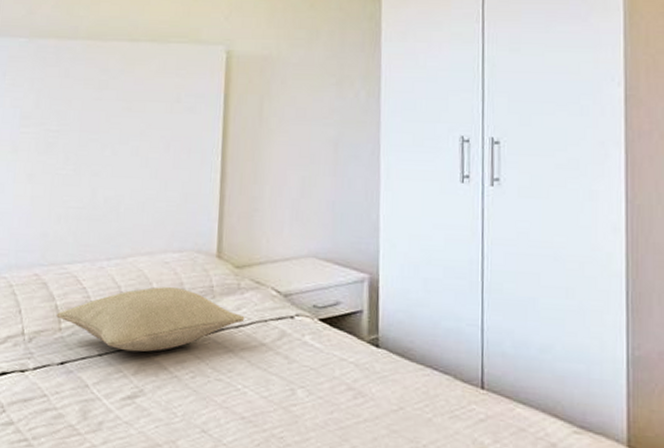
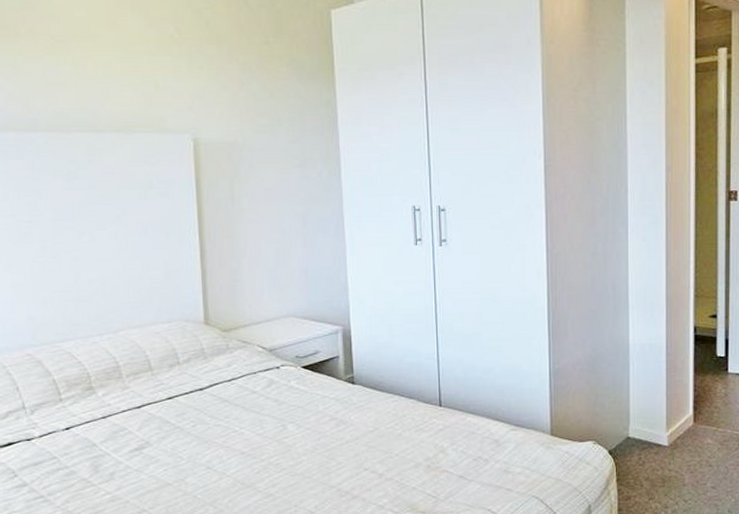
pillow: present [56,287,245,352] -> none [55,353,236,412]

